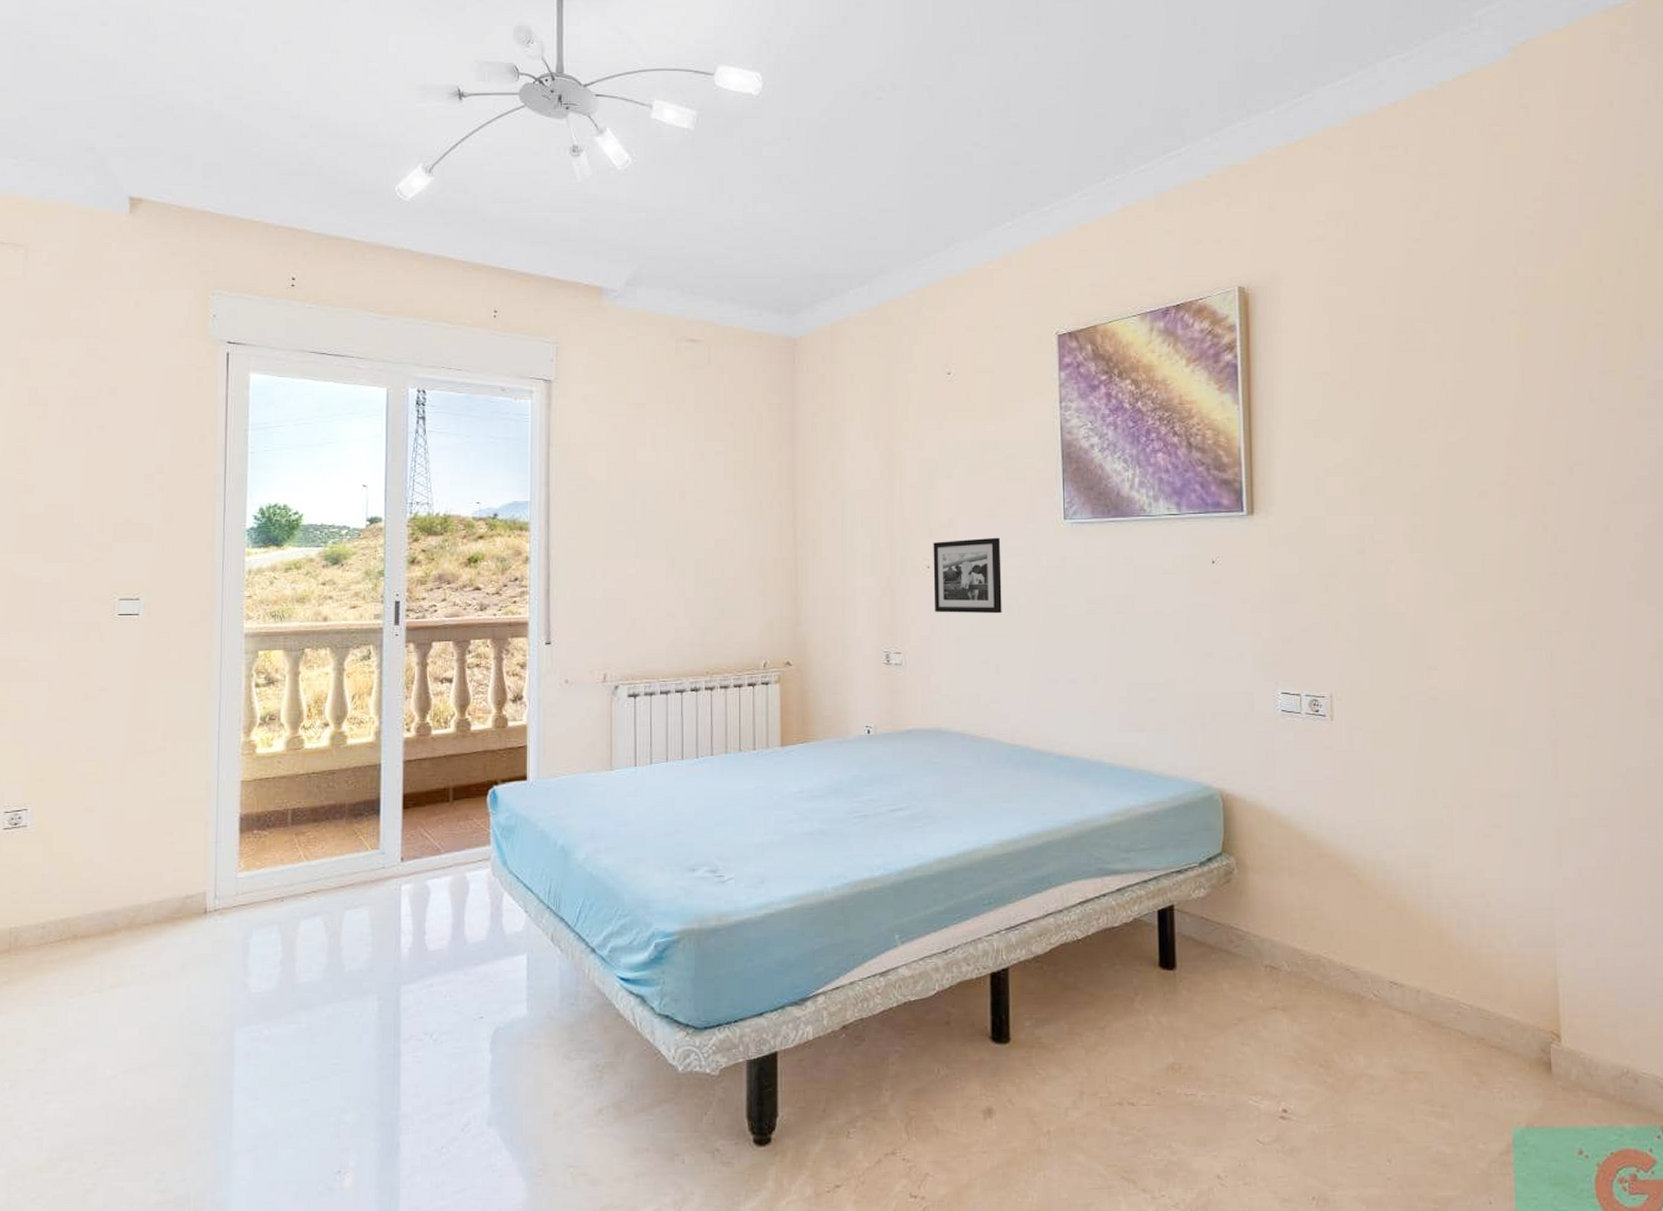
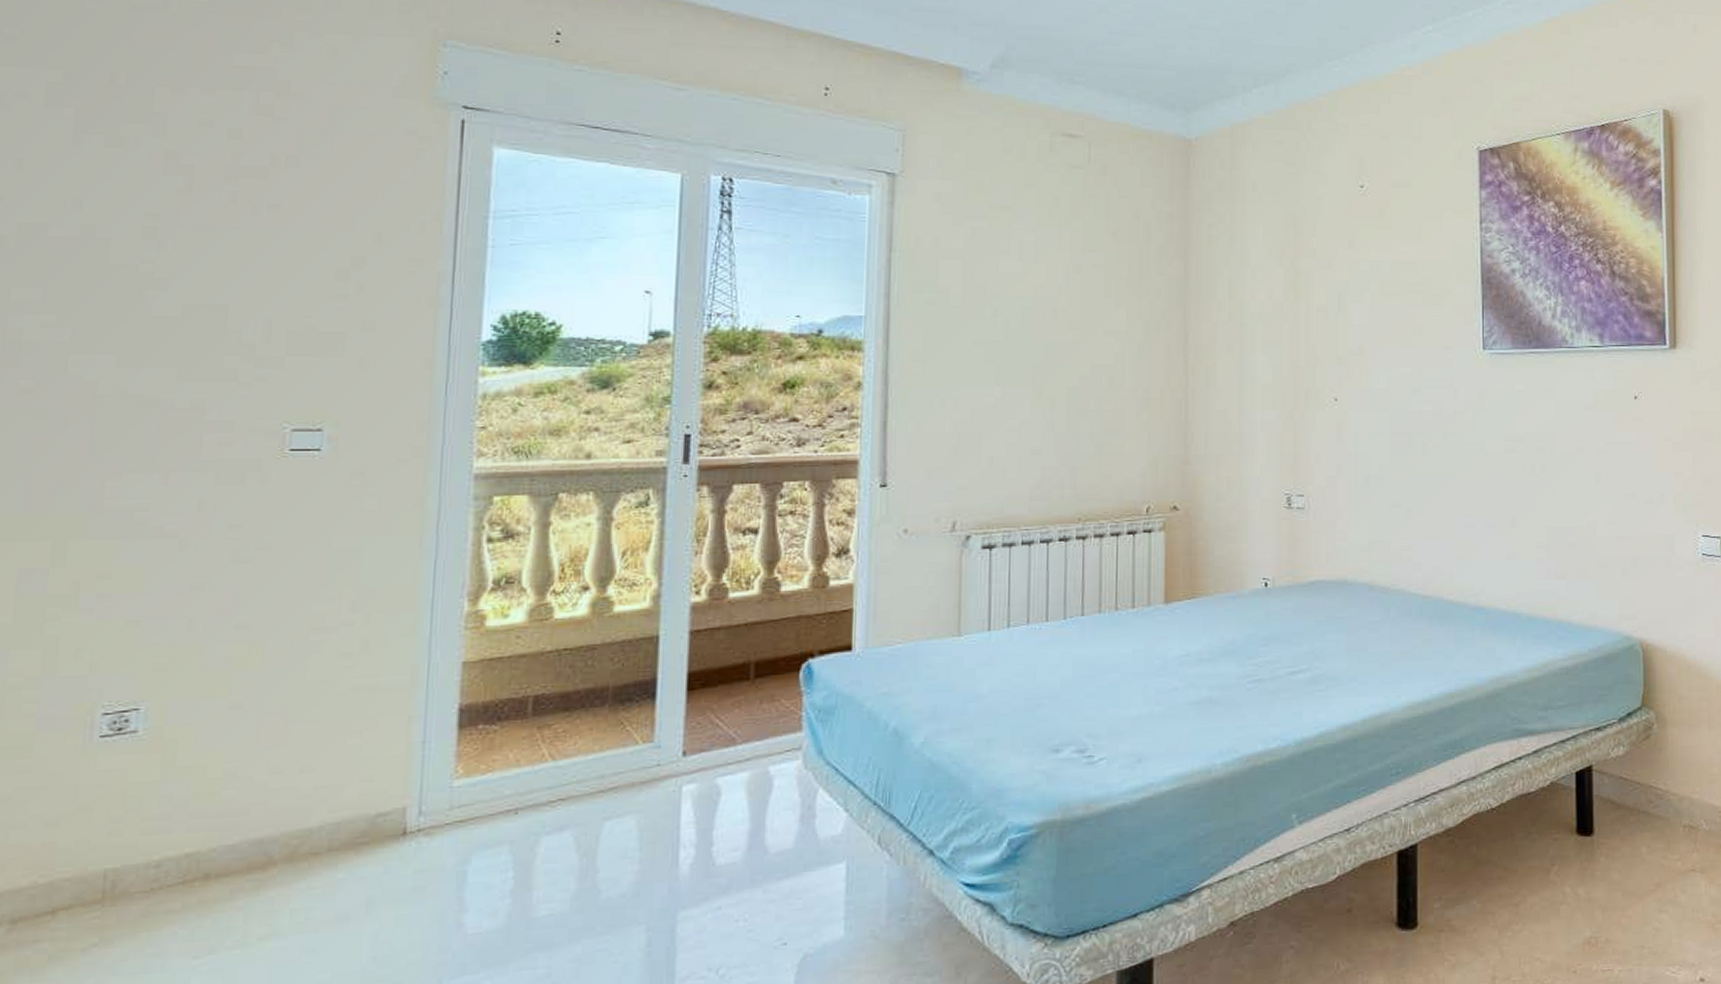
picture frame: present [933,537,1002,614] -> none [1341,367,1416,452]

